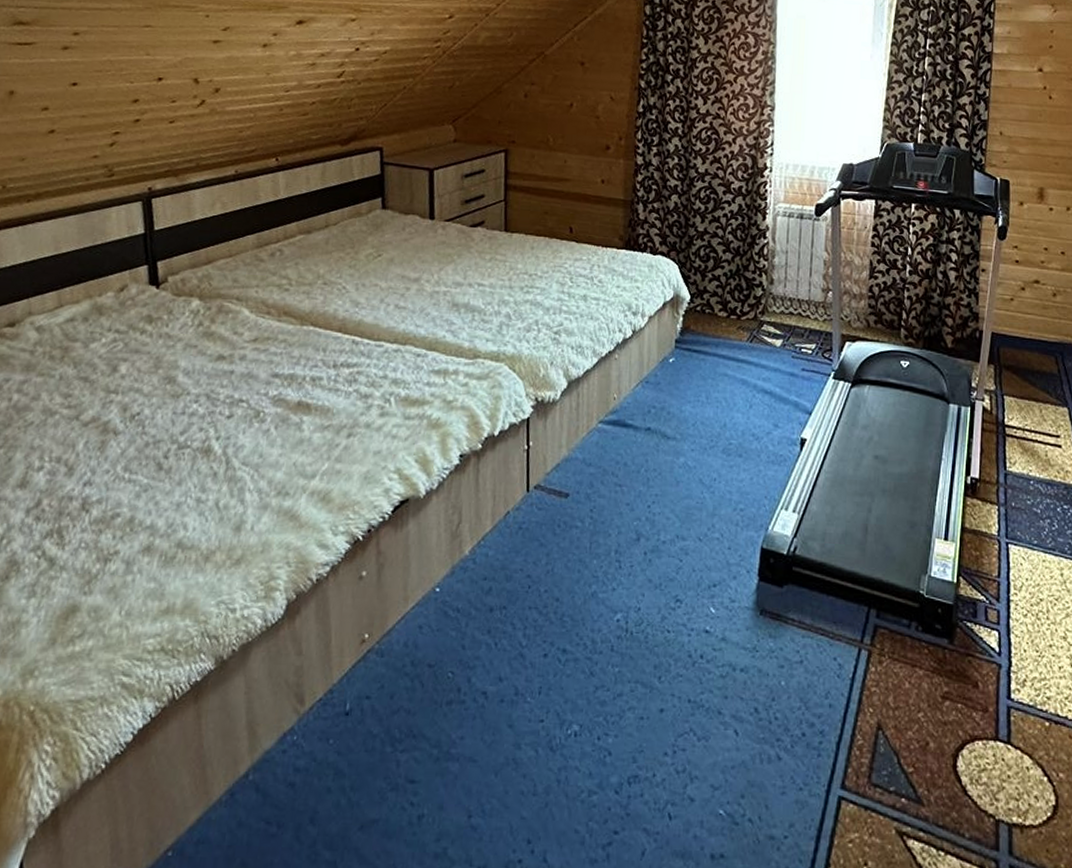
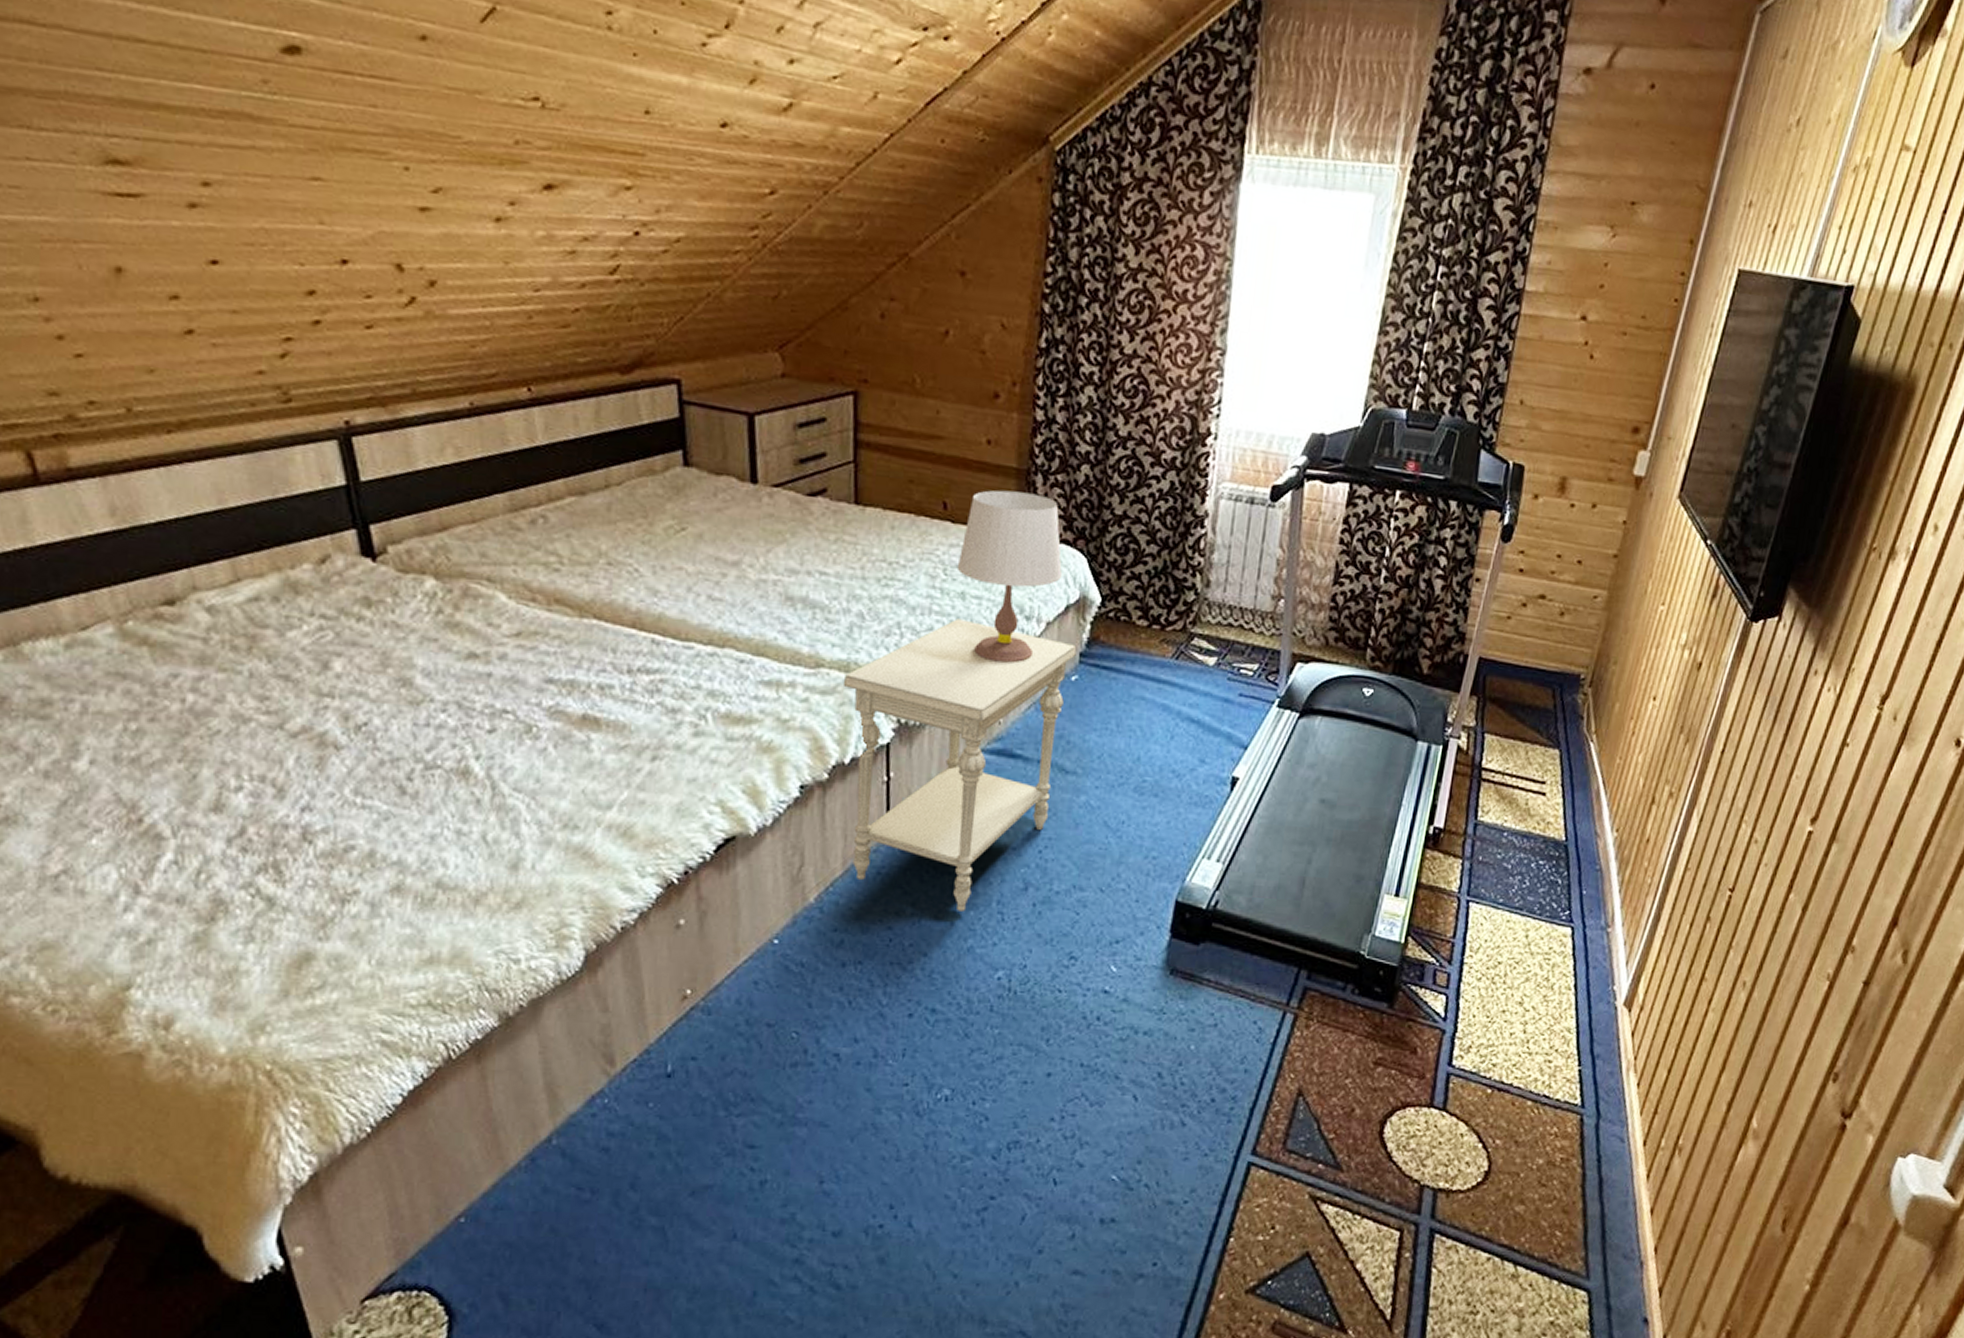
side table: none [494,316,673,560] -> present [842,618,1077,911]
table lamp: none [580,216,660,350] -> present [956,490,1062,663]

